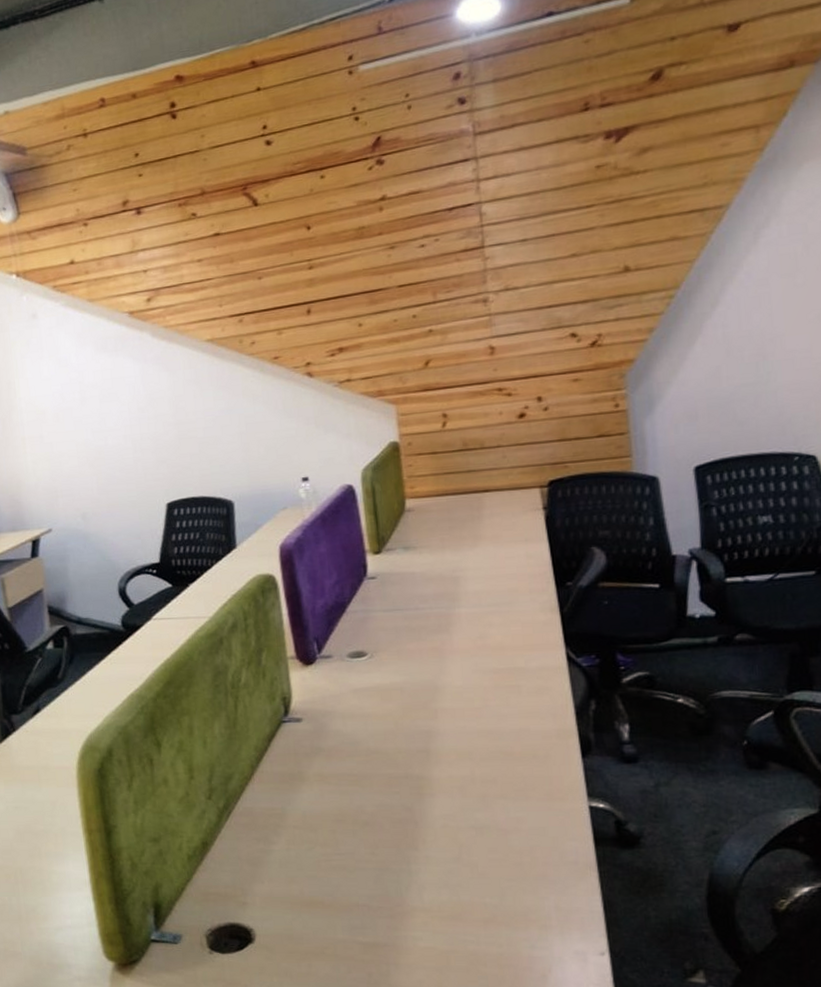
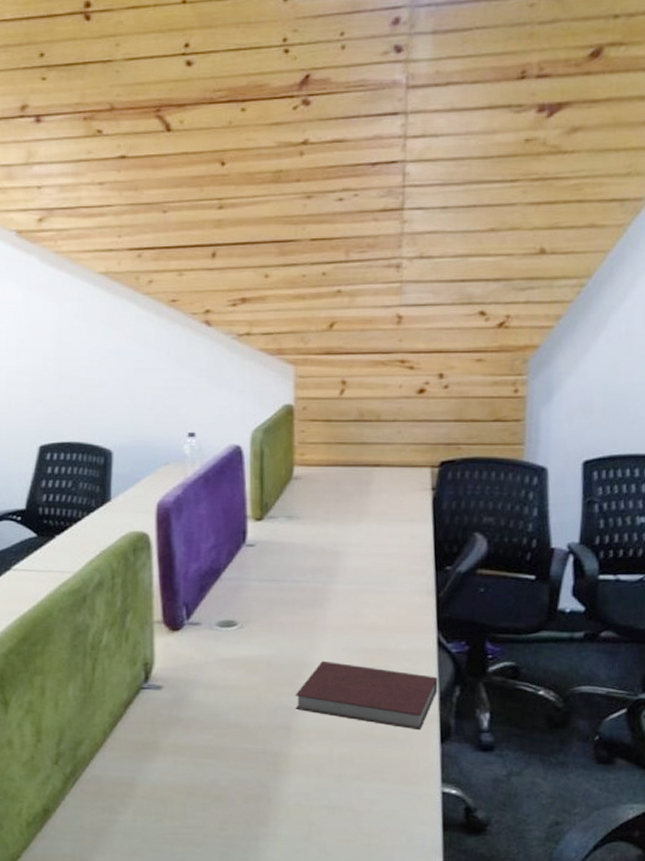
notebook: none [430,683,573,746] -> present [295,660,438,731]

